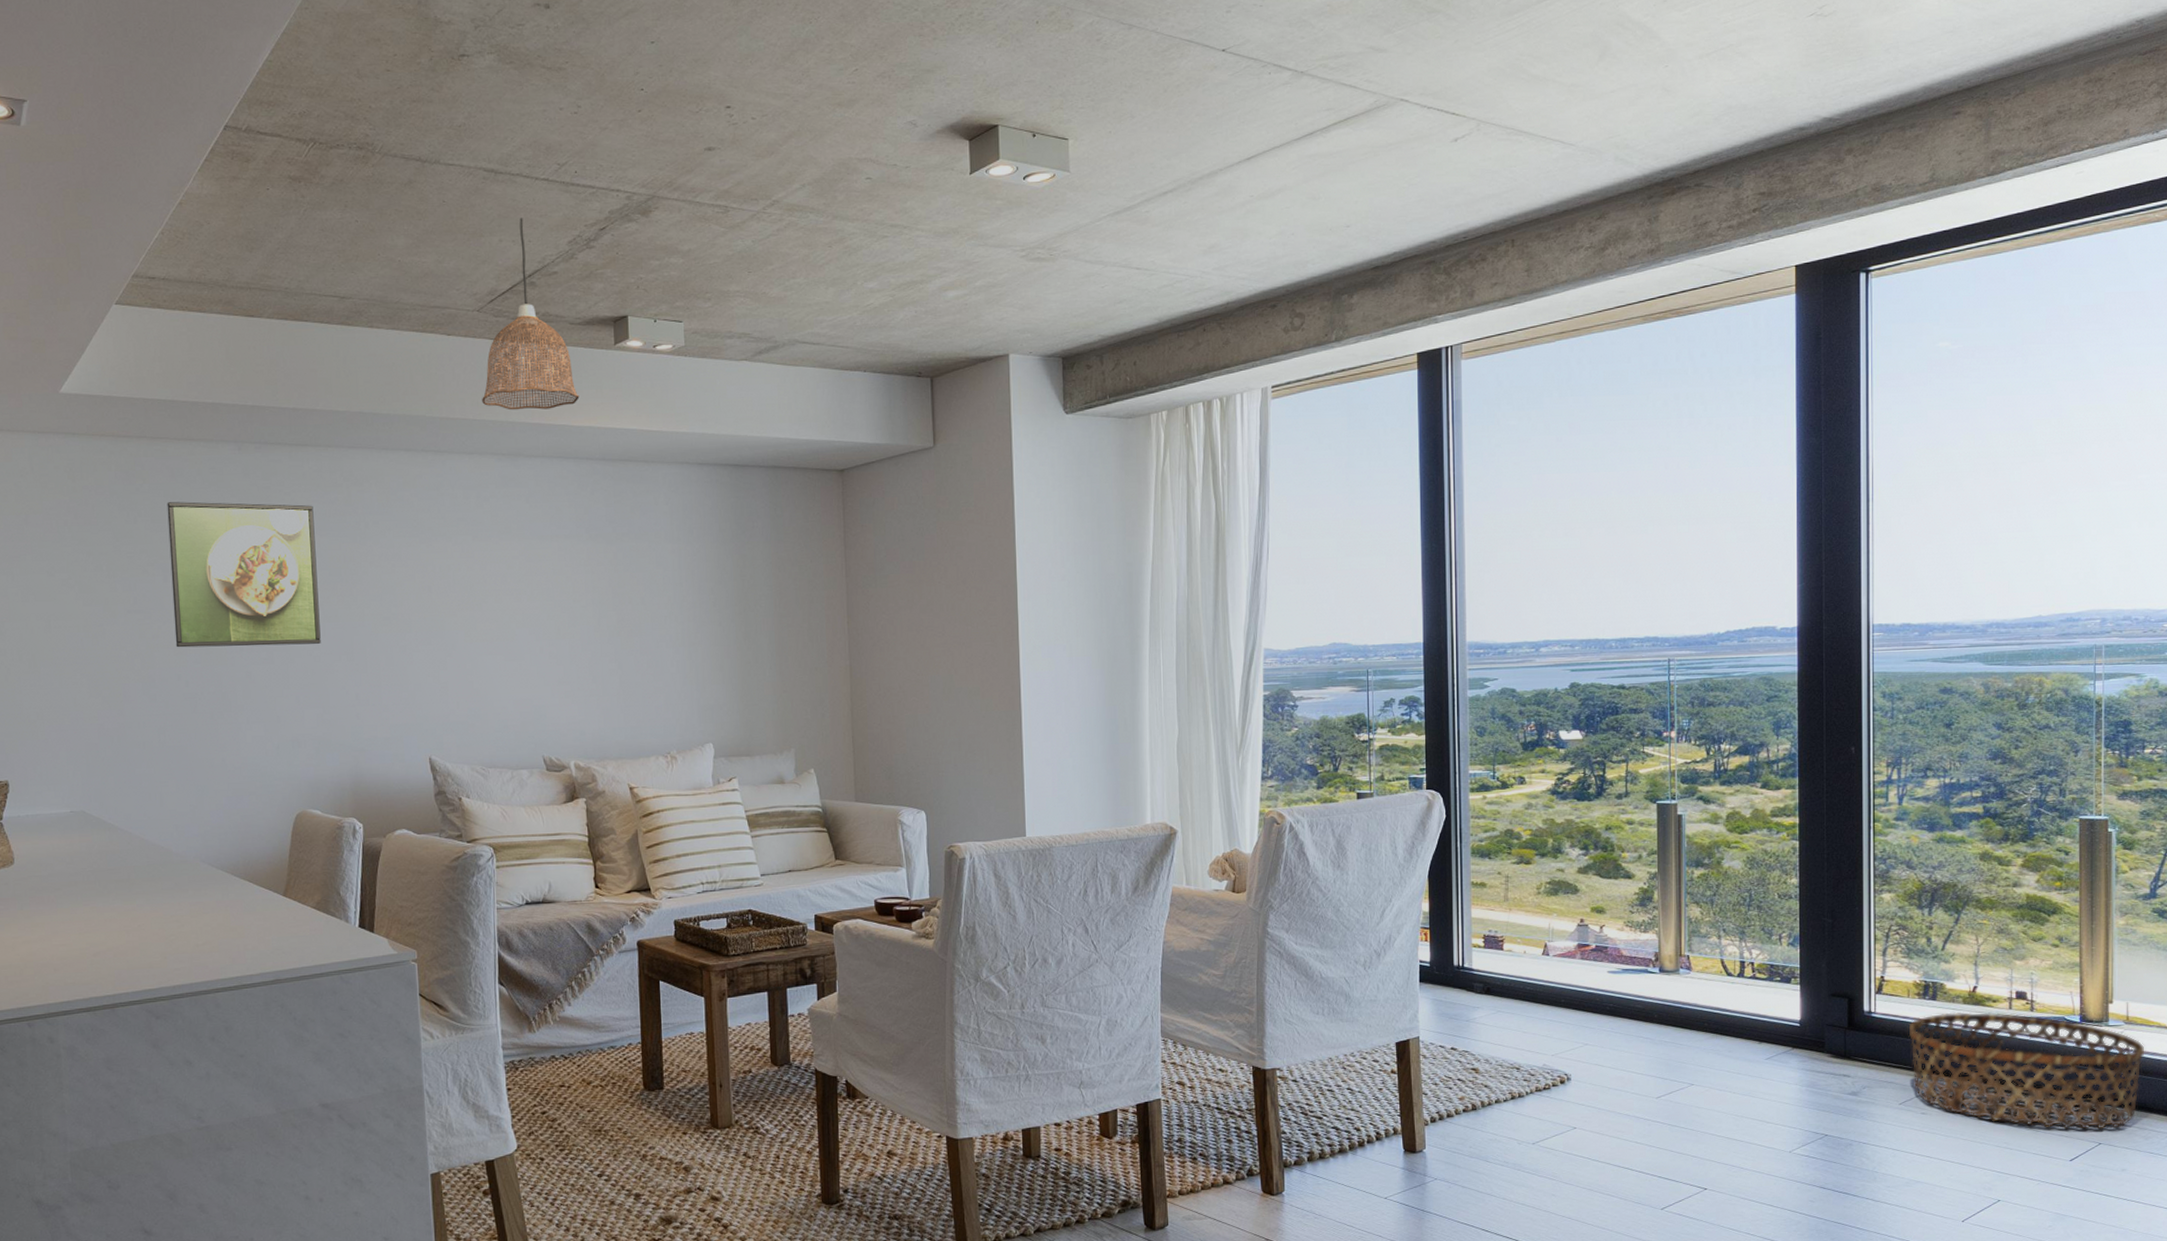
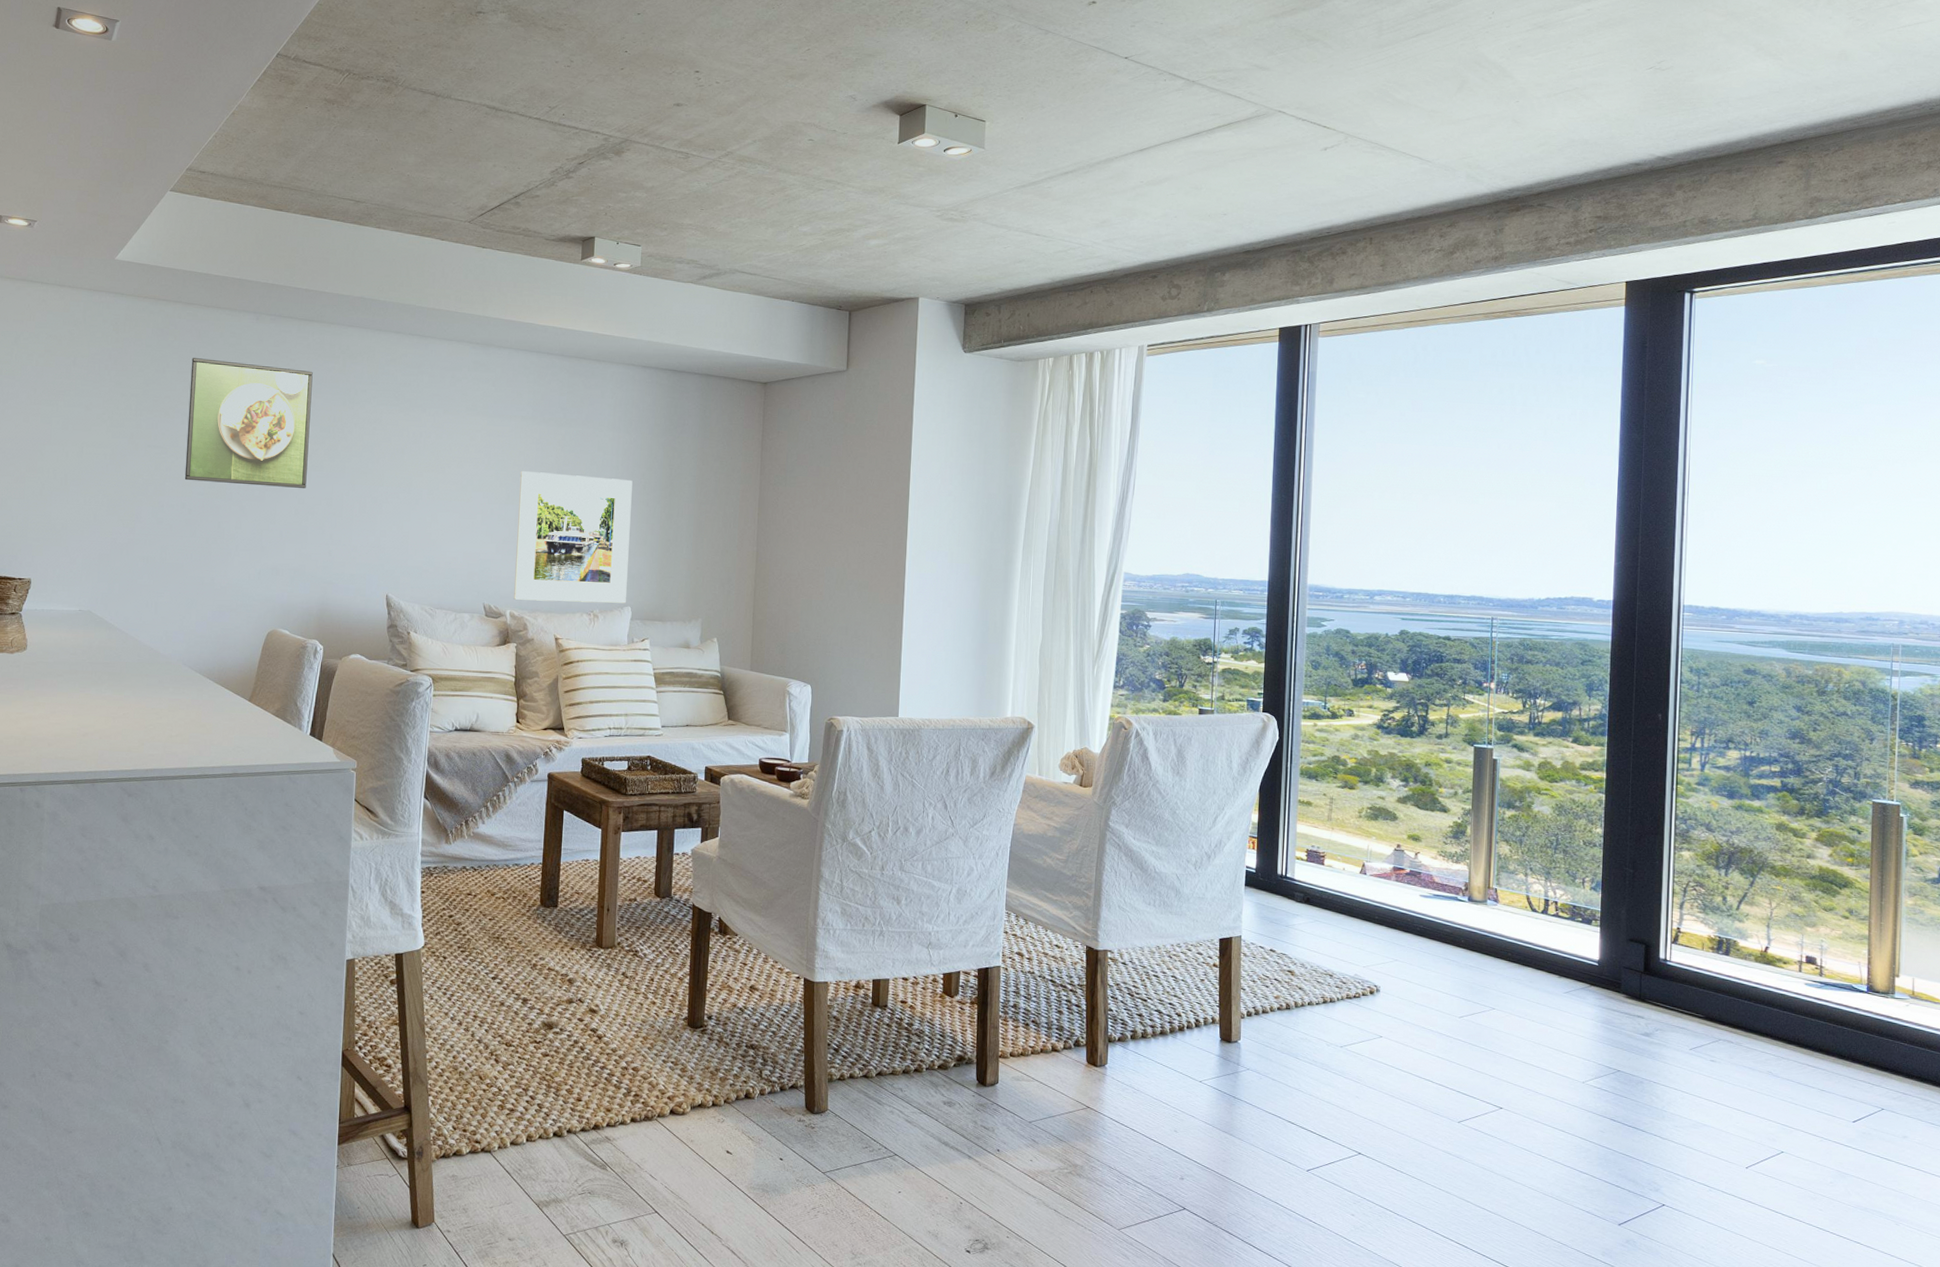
pendant lamp: present [482,218,580,410] -> none [464,148,547,309]
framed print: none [569,597,706,748] -> present [514,471,633,604]
basket: present [1908,1012,2145,1129] -> none [1701,969,1929,1096]

